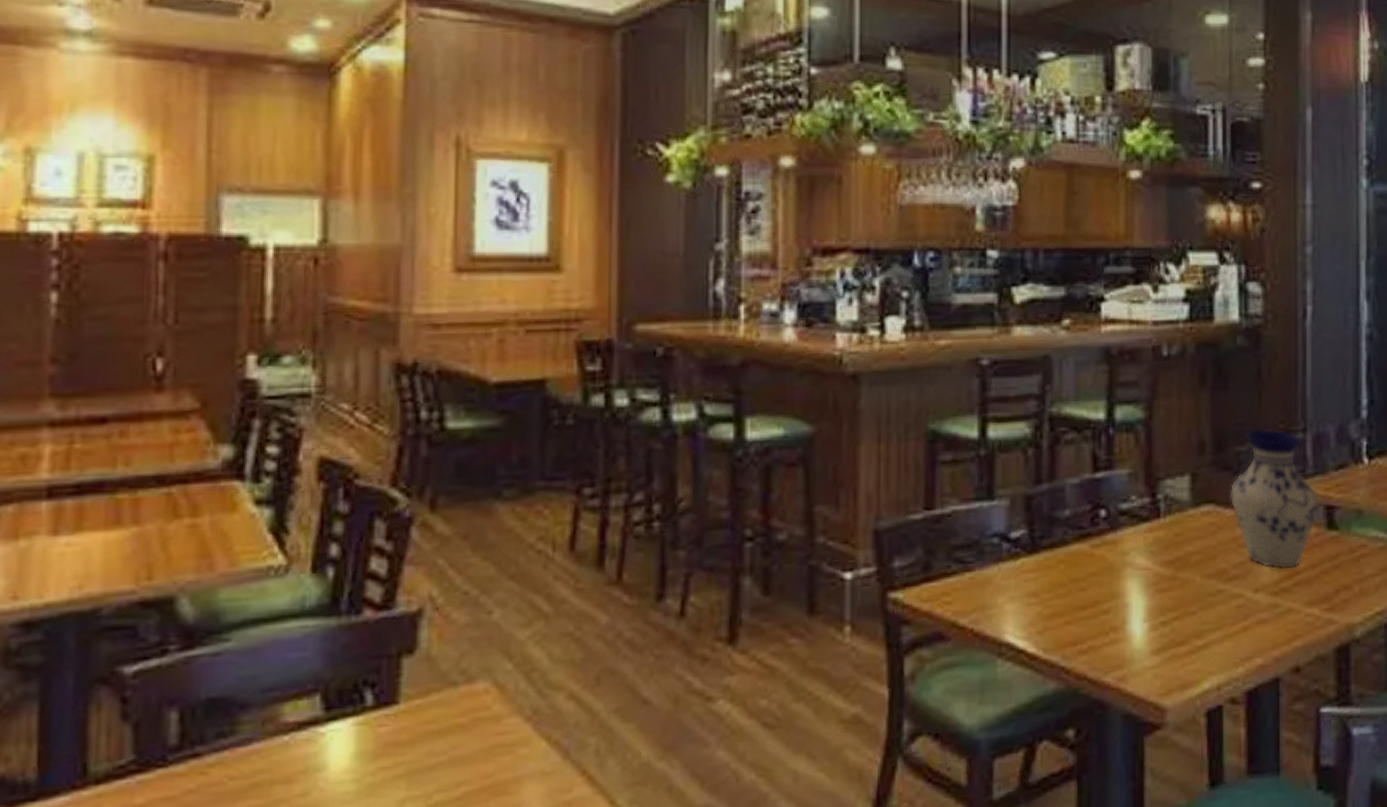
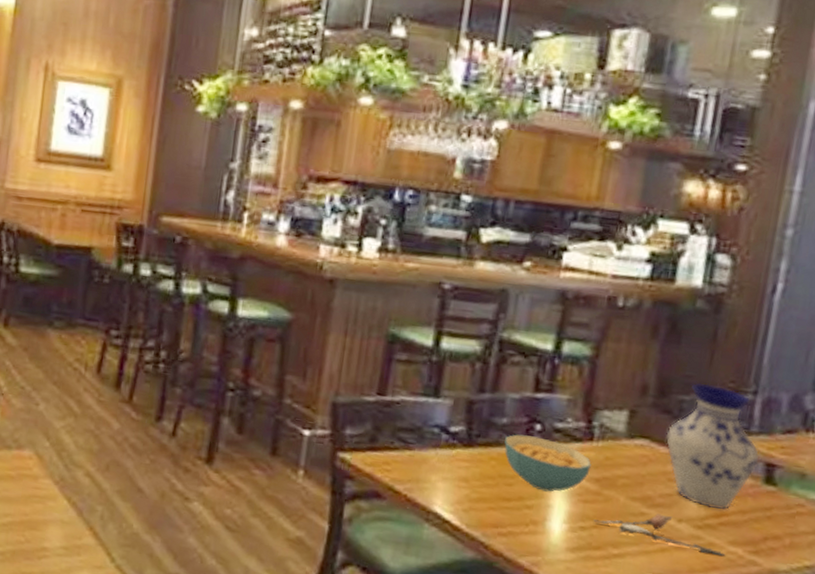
cereal bowl: none [1071,525,1162,589] -> present [504,434,591,492]
spoon: none [1173,587,1304,622] -> present [593,513,726,557]

